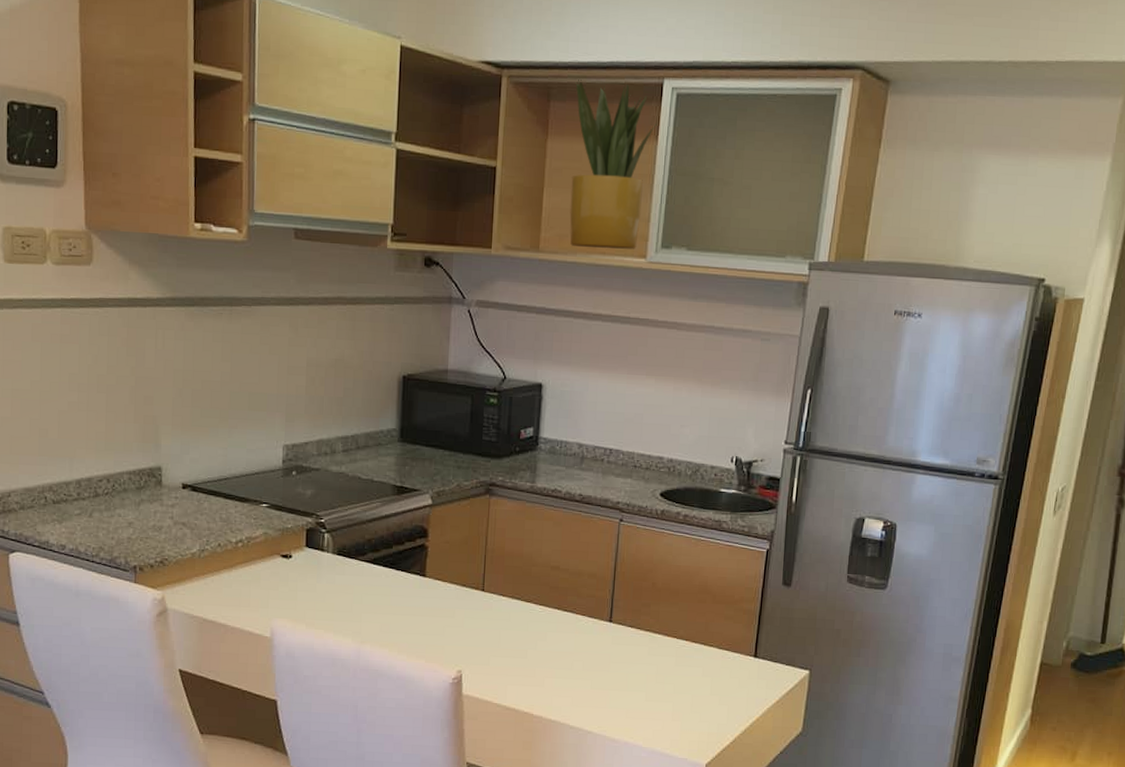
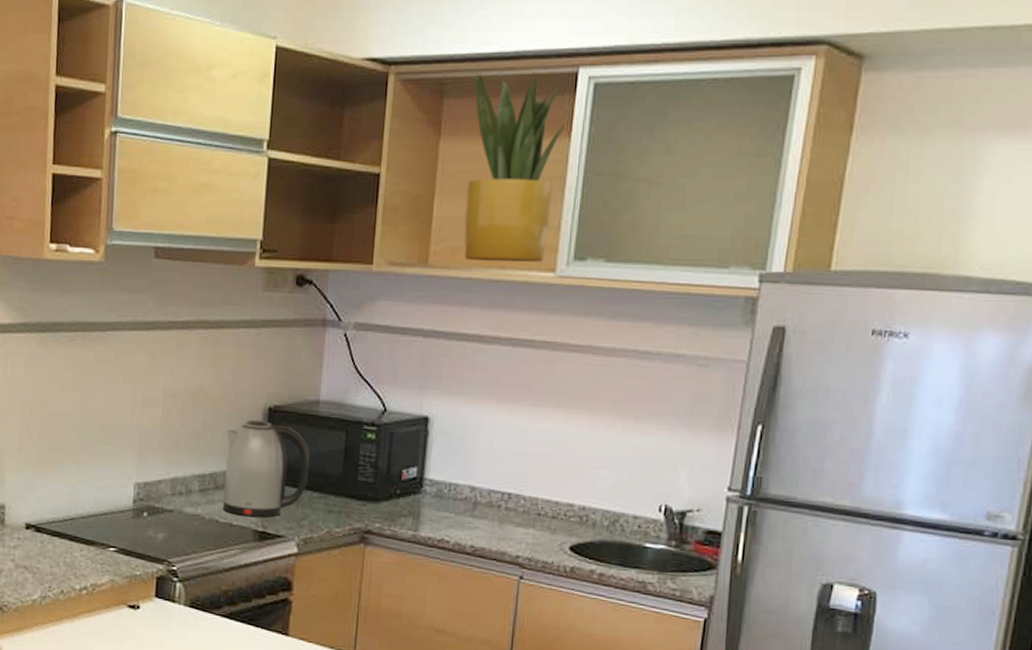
kettle: none [364,387,441,474] -> present [222,420,310,518]

